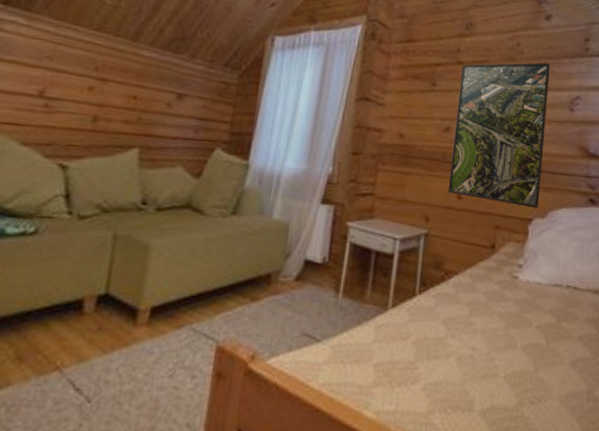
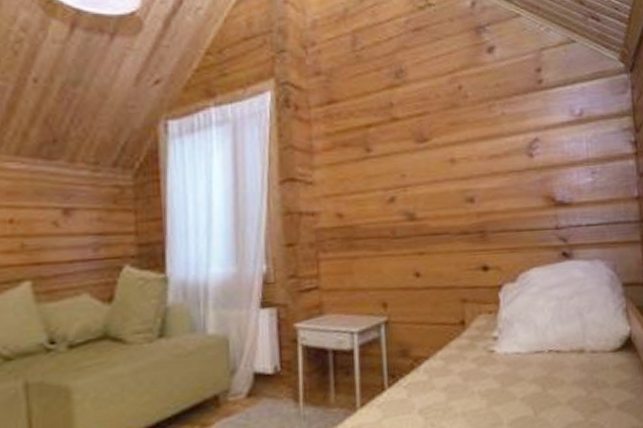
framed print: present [447,62,550,208] -> none [397,104,508,274]

